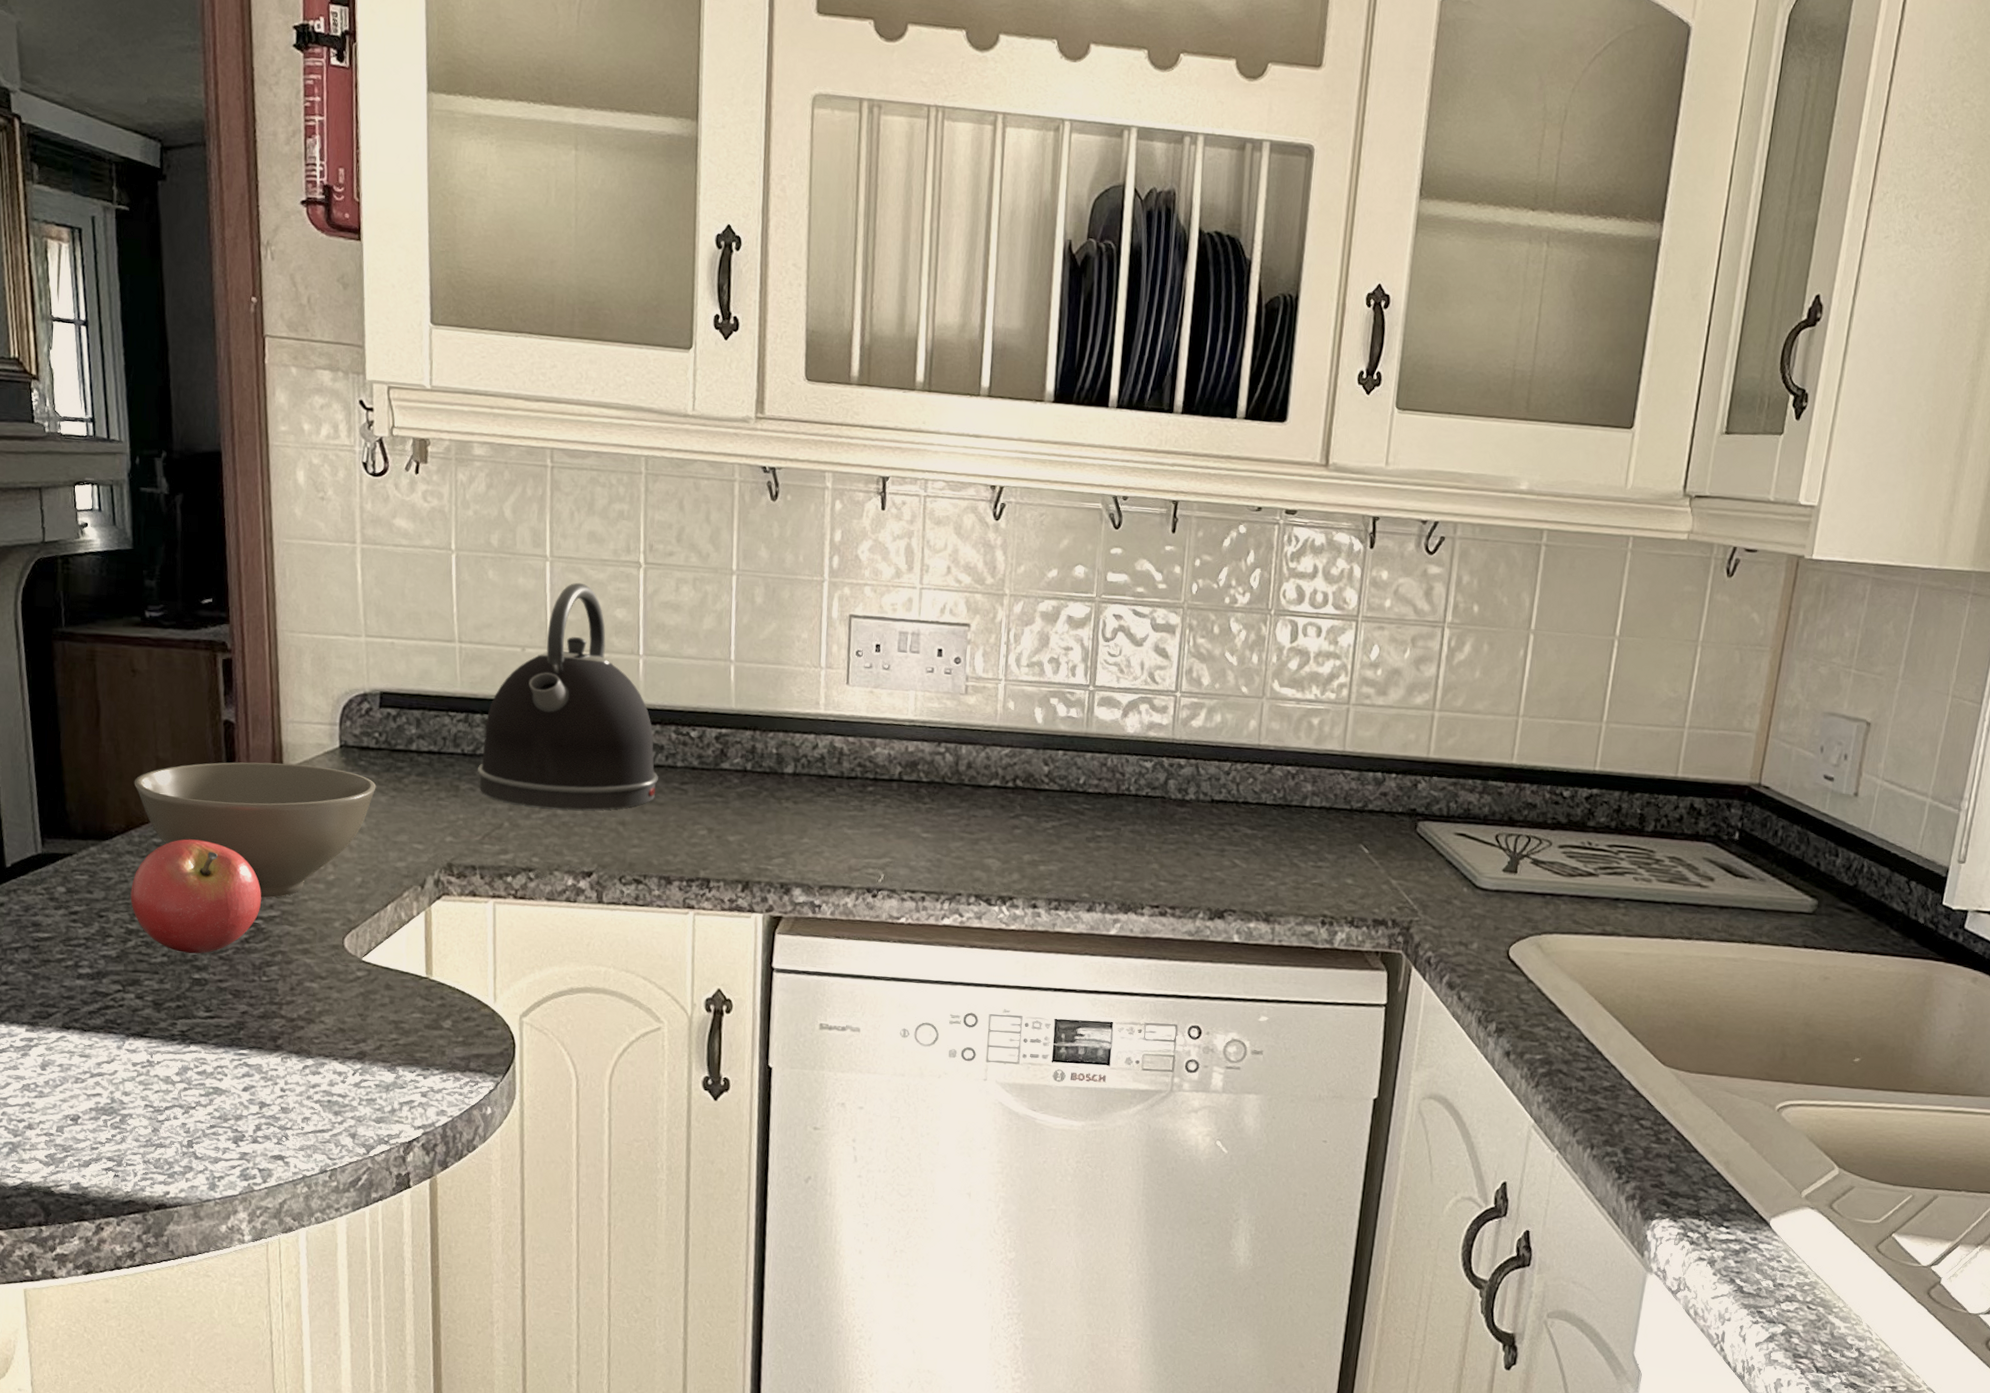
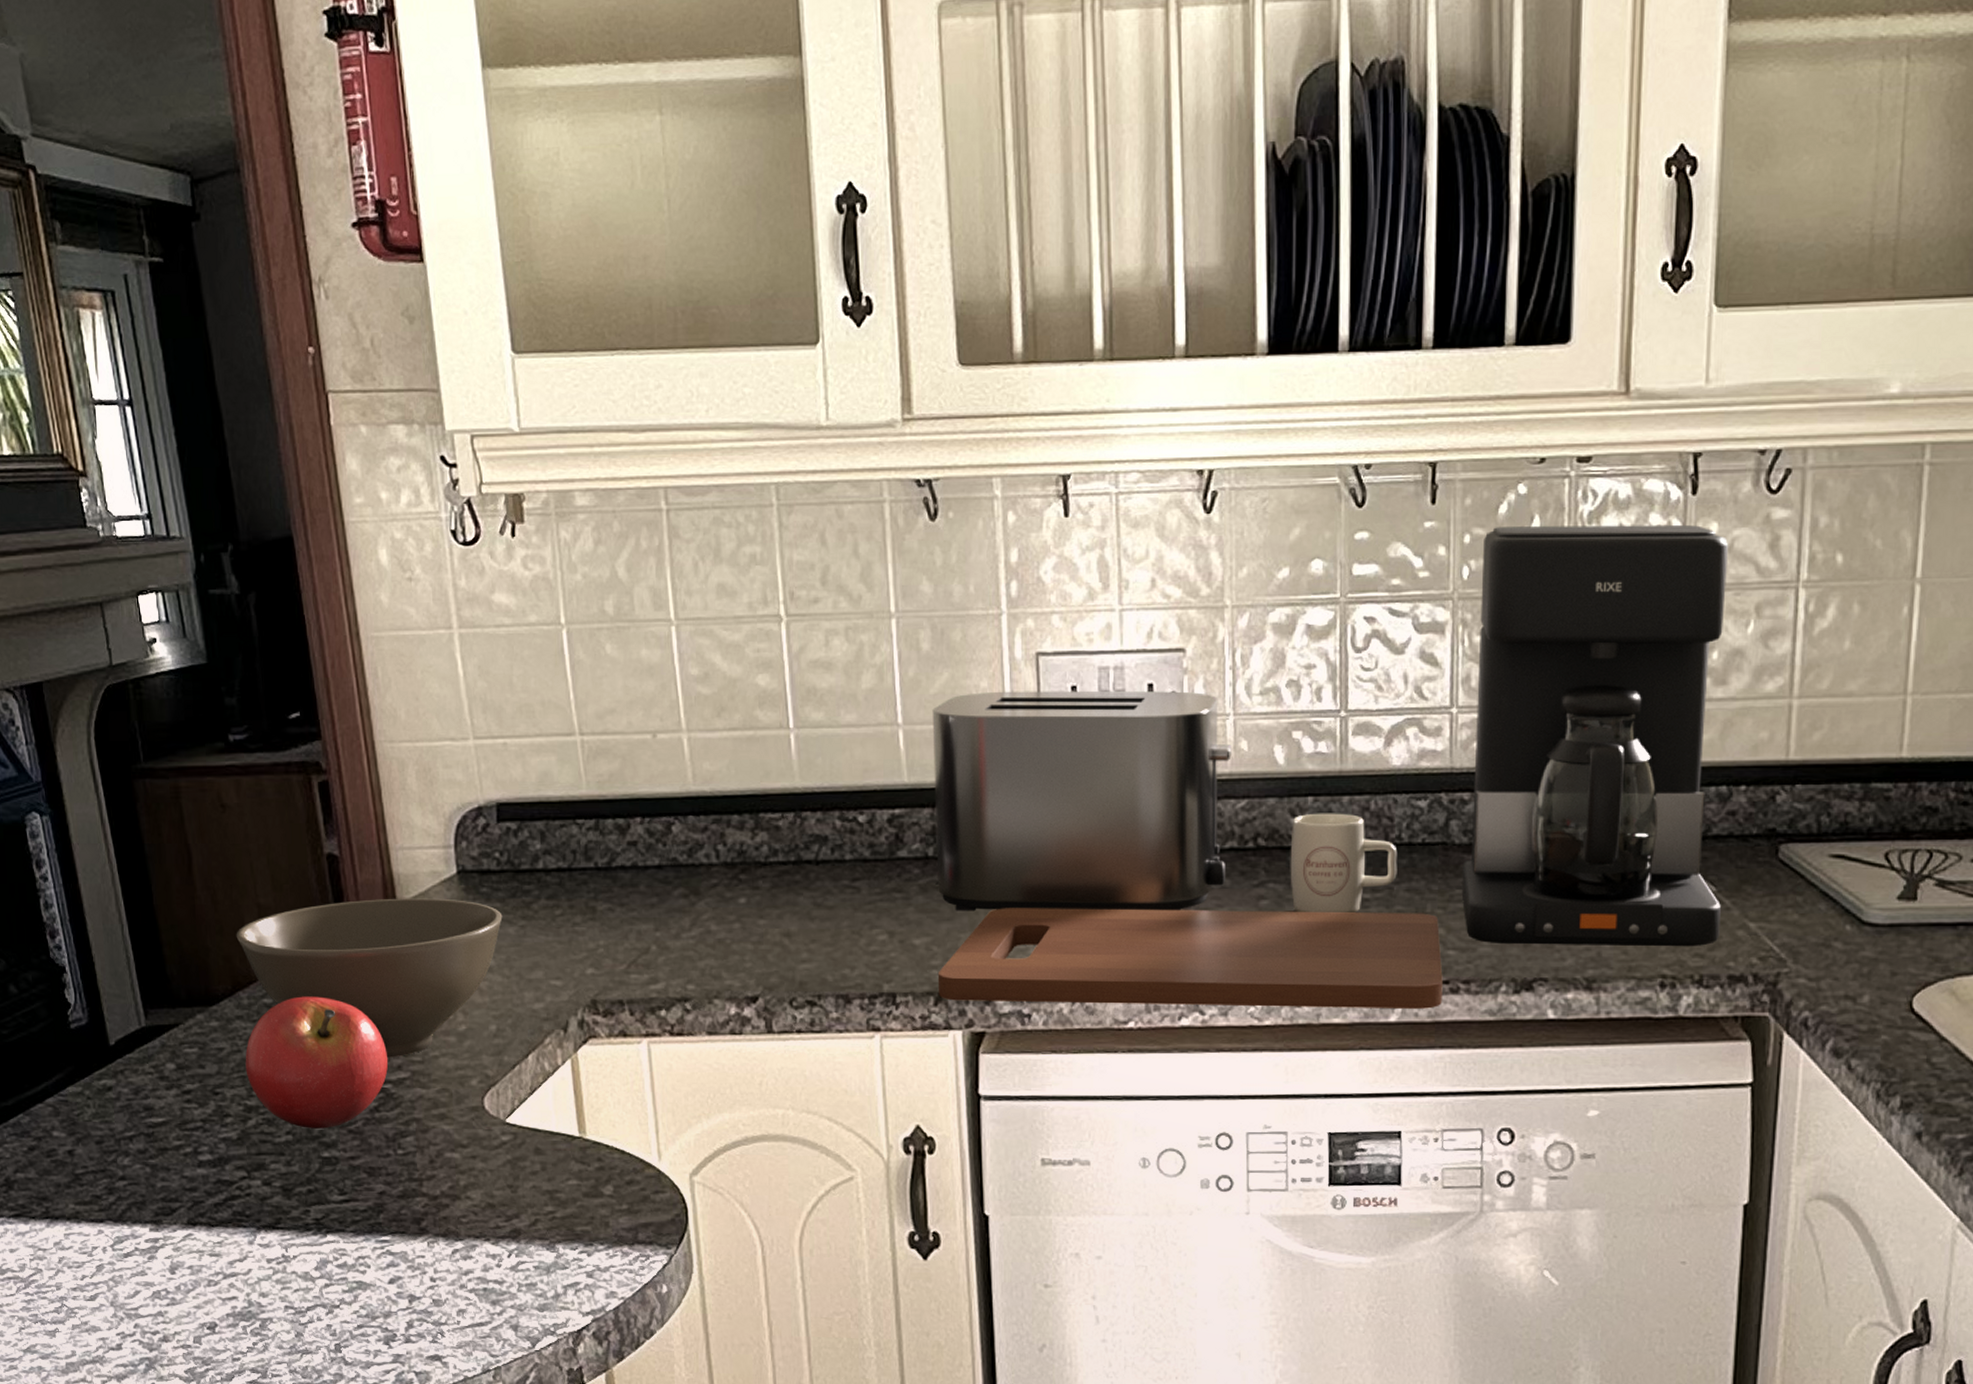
kettle: present [477,582,658,810] -> none [614,647,825,924]
cutting board: none [746,817,1155,927] -> present [937,908,1443,1009]
toaster: none [751,641,1002,832] -> present [932,690,1233,911]
mug: none [1039,764,1126,846] -> present [1290,813,1398,914]
coffee maker: none [1173,556,1395,895] -> present [1461,524,1729,947]

